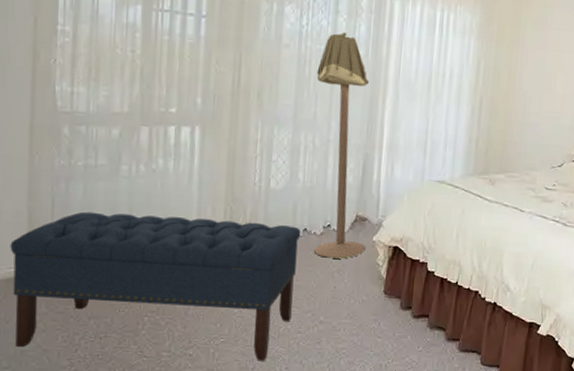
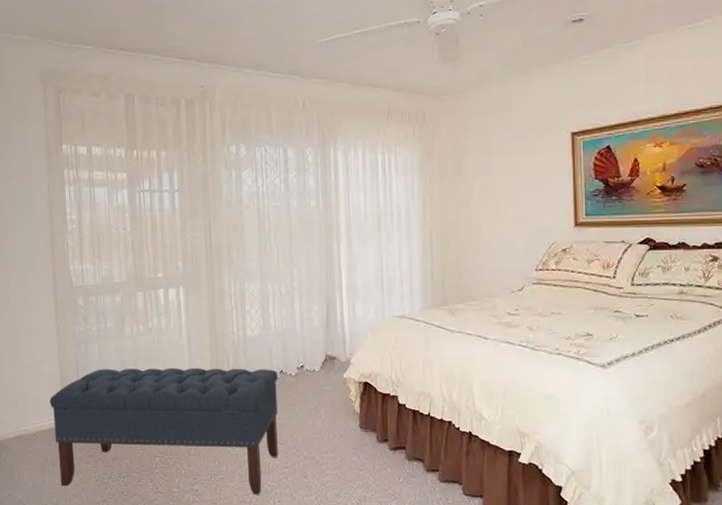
floor lamp: present [313,31,370,259] -> none [275,187,338,397]

